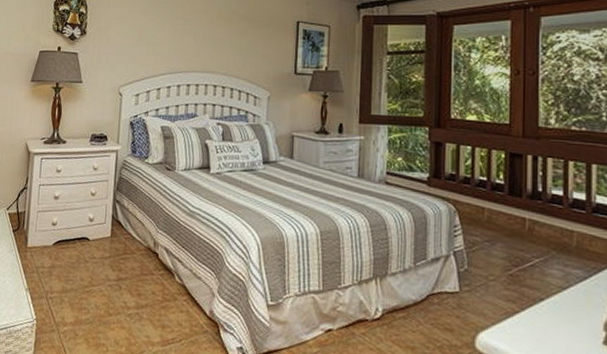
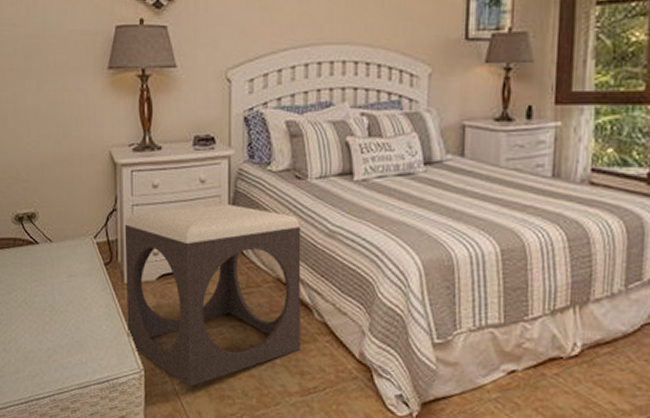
footstool: none [26,187,169,335] -> present [124,203,301,387]

